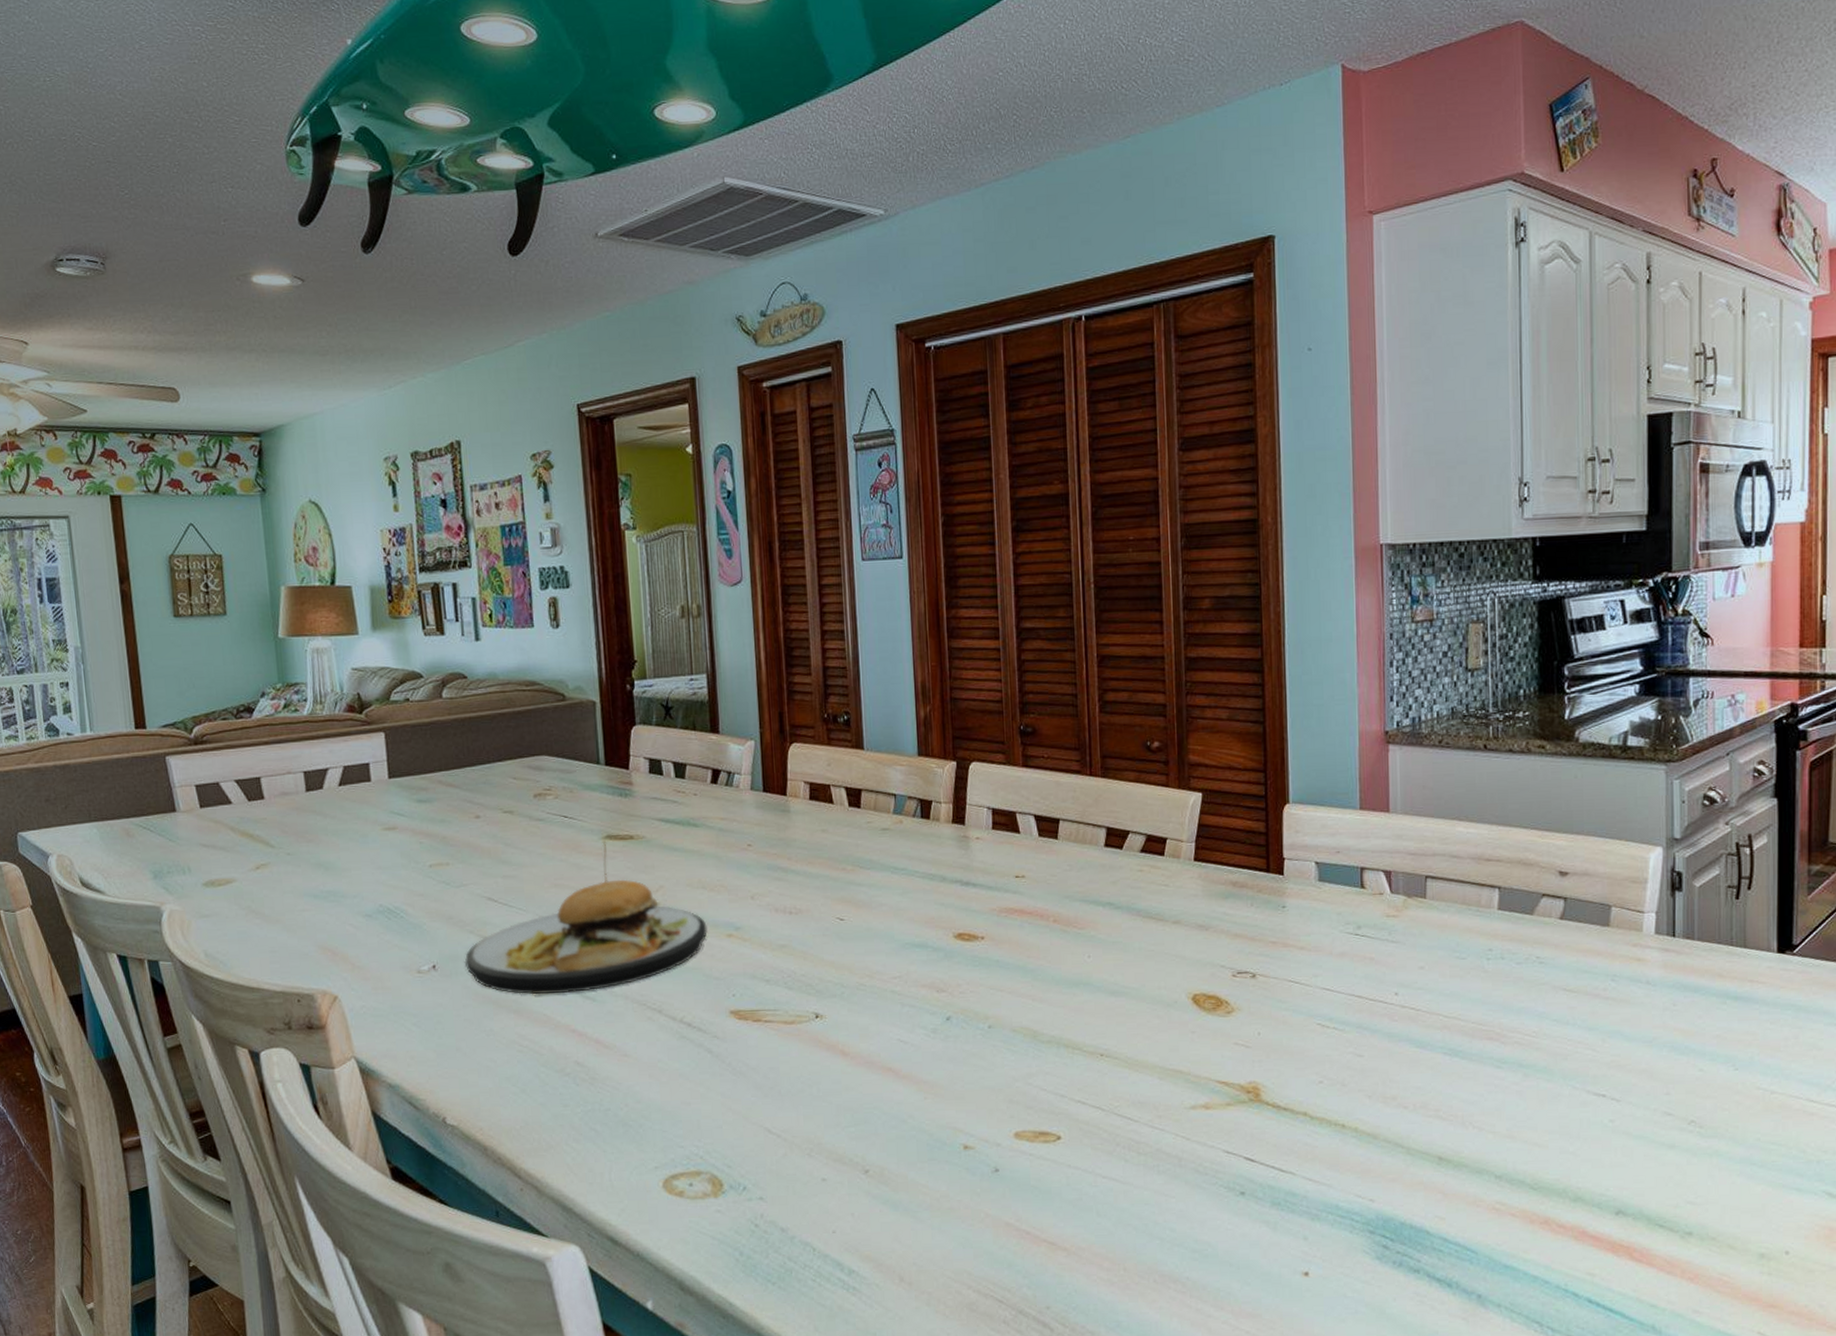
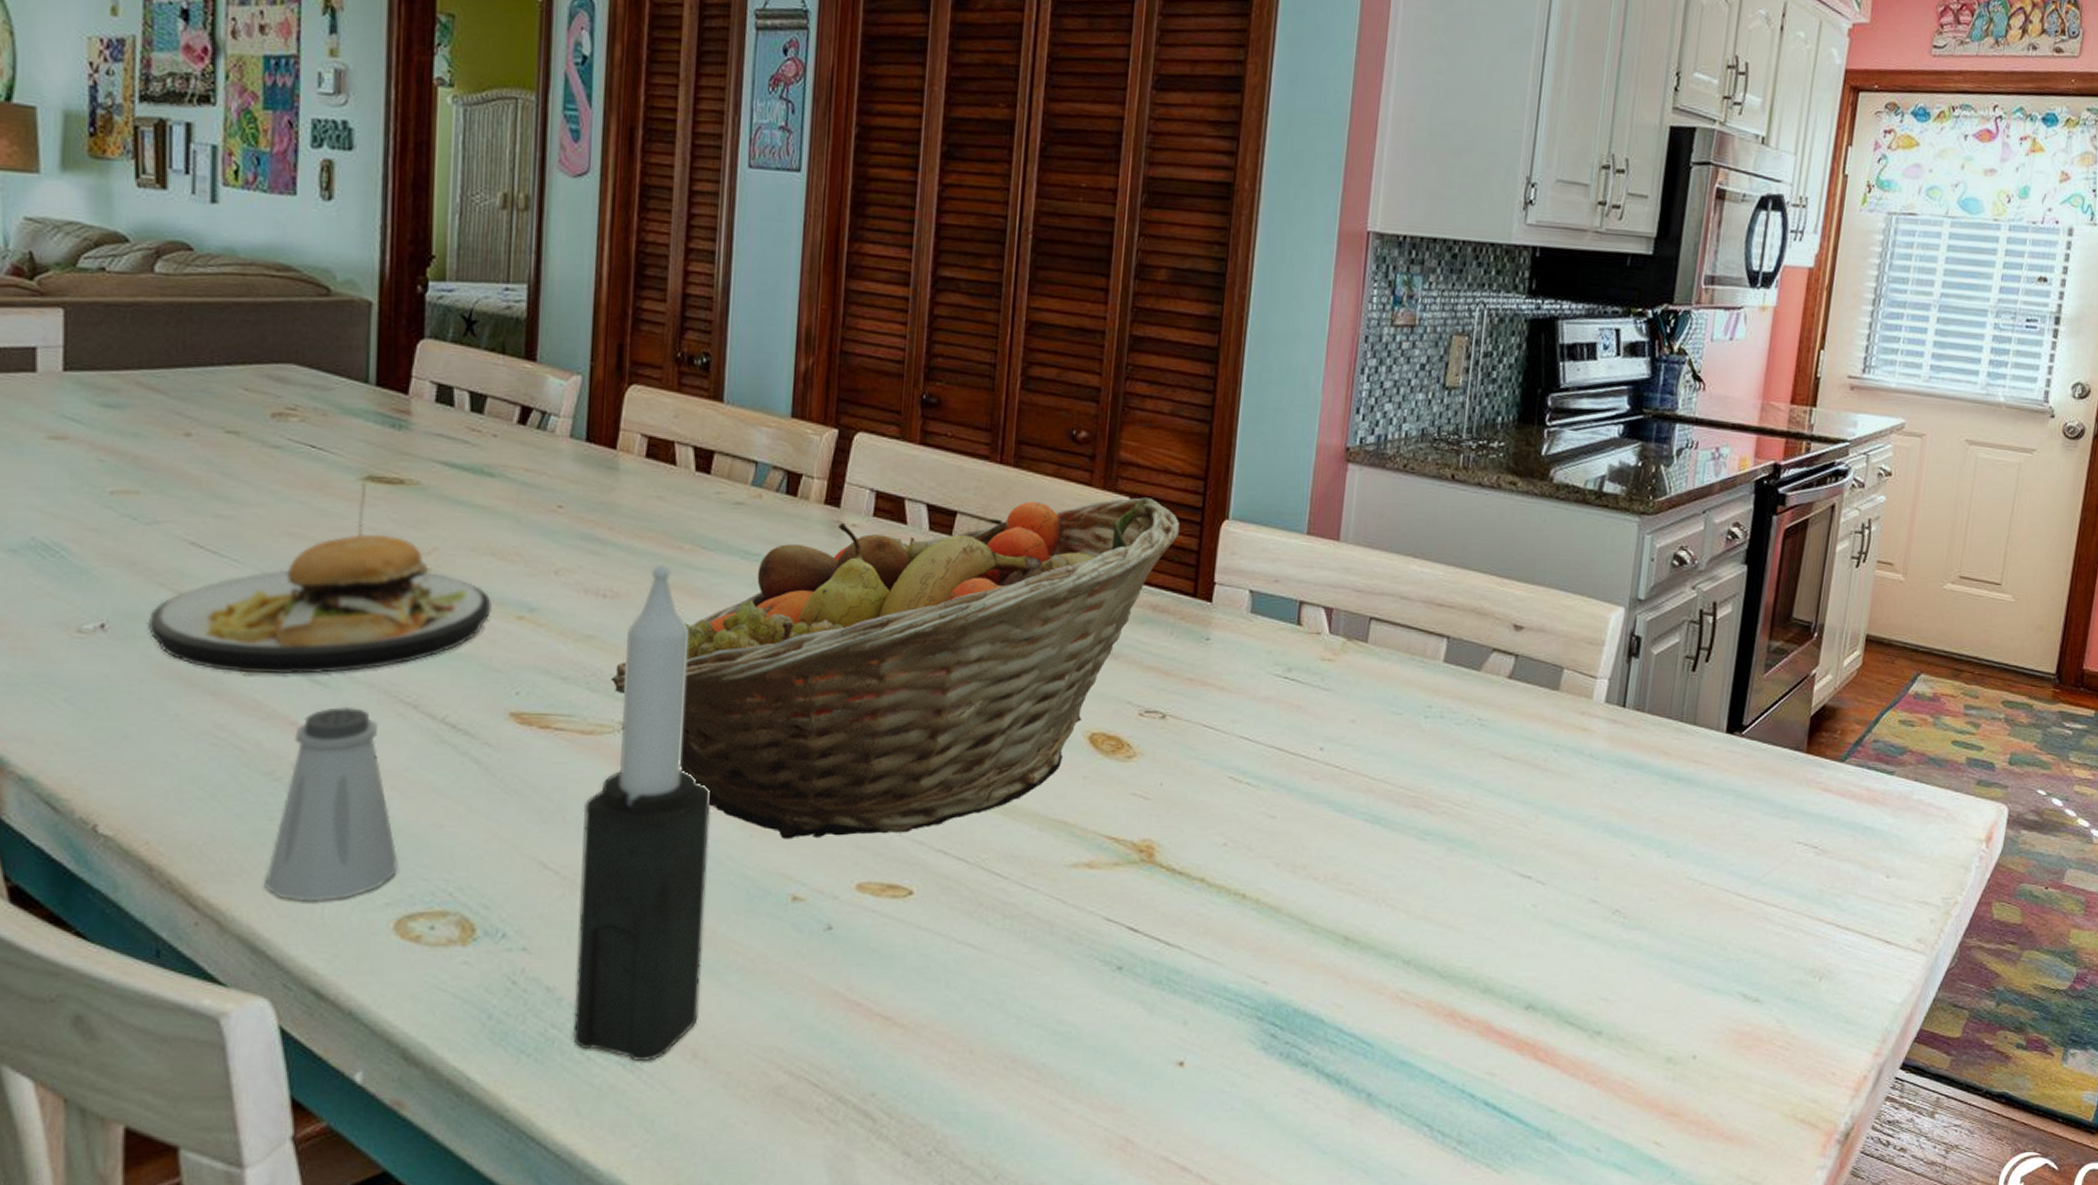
saltshaker: none [566,1014,661,1169] -> present [265,706,398,902]
candle: none [793,883,901,1286] -> present [573,563,711,1062]
fruit basket: none [802,790,1248,1099] -> present [610,496,1180,839]

